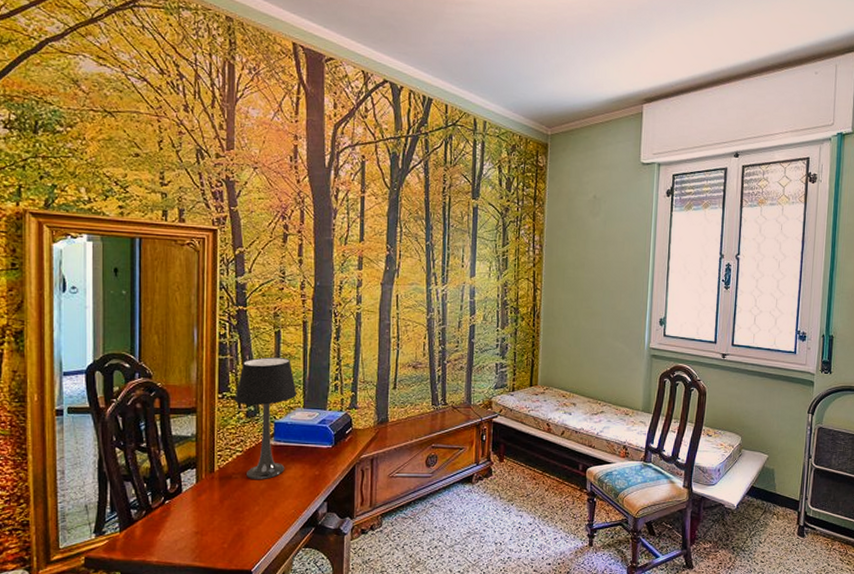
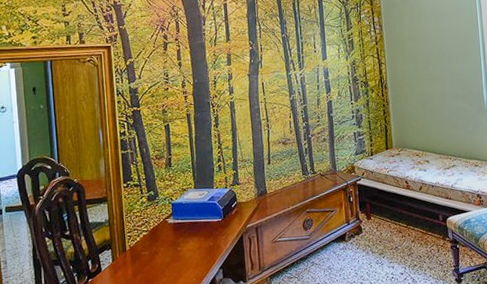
table lamp: present [234,356,297,480] -> none [137,146,188,255]

